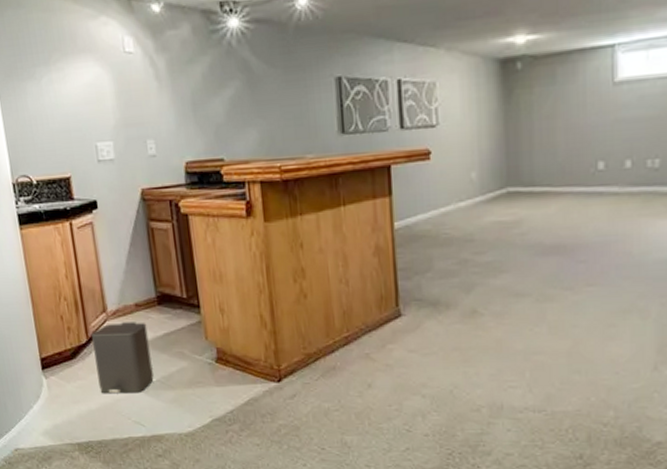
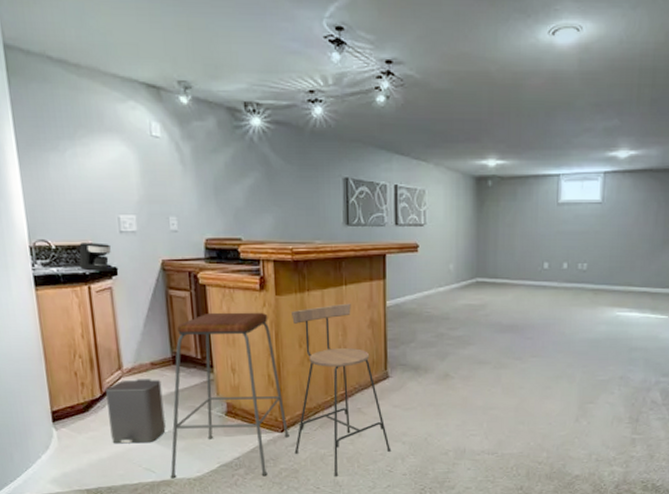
coffee maker: none [44,174,98,206] -> present [62,242,119,271]
bar stool: none [159,242,288,434] -> present [170,312,290,479]
bar stool: none [283,227,408,437] -> present [292,303,390,477]

